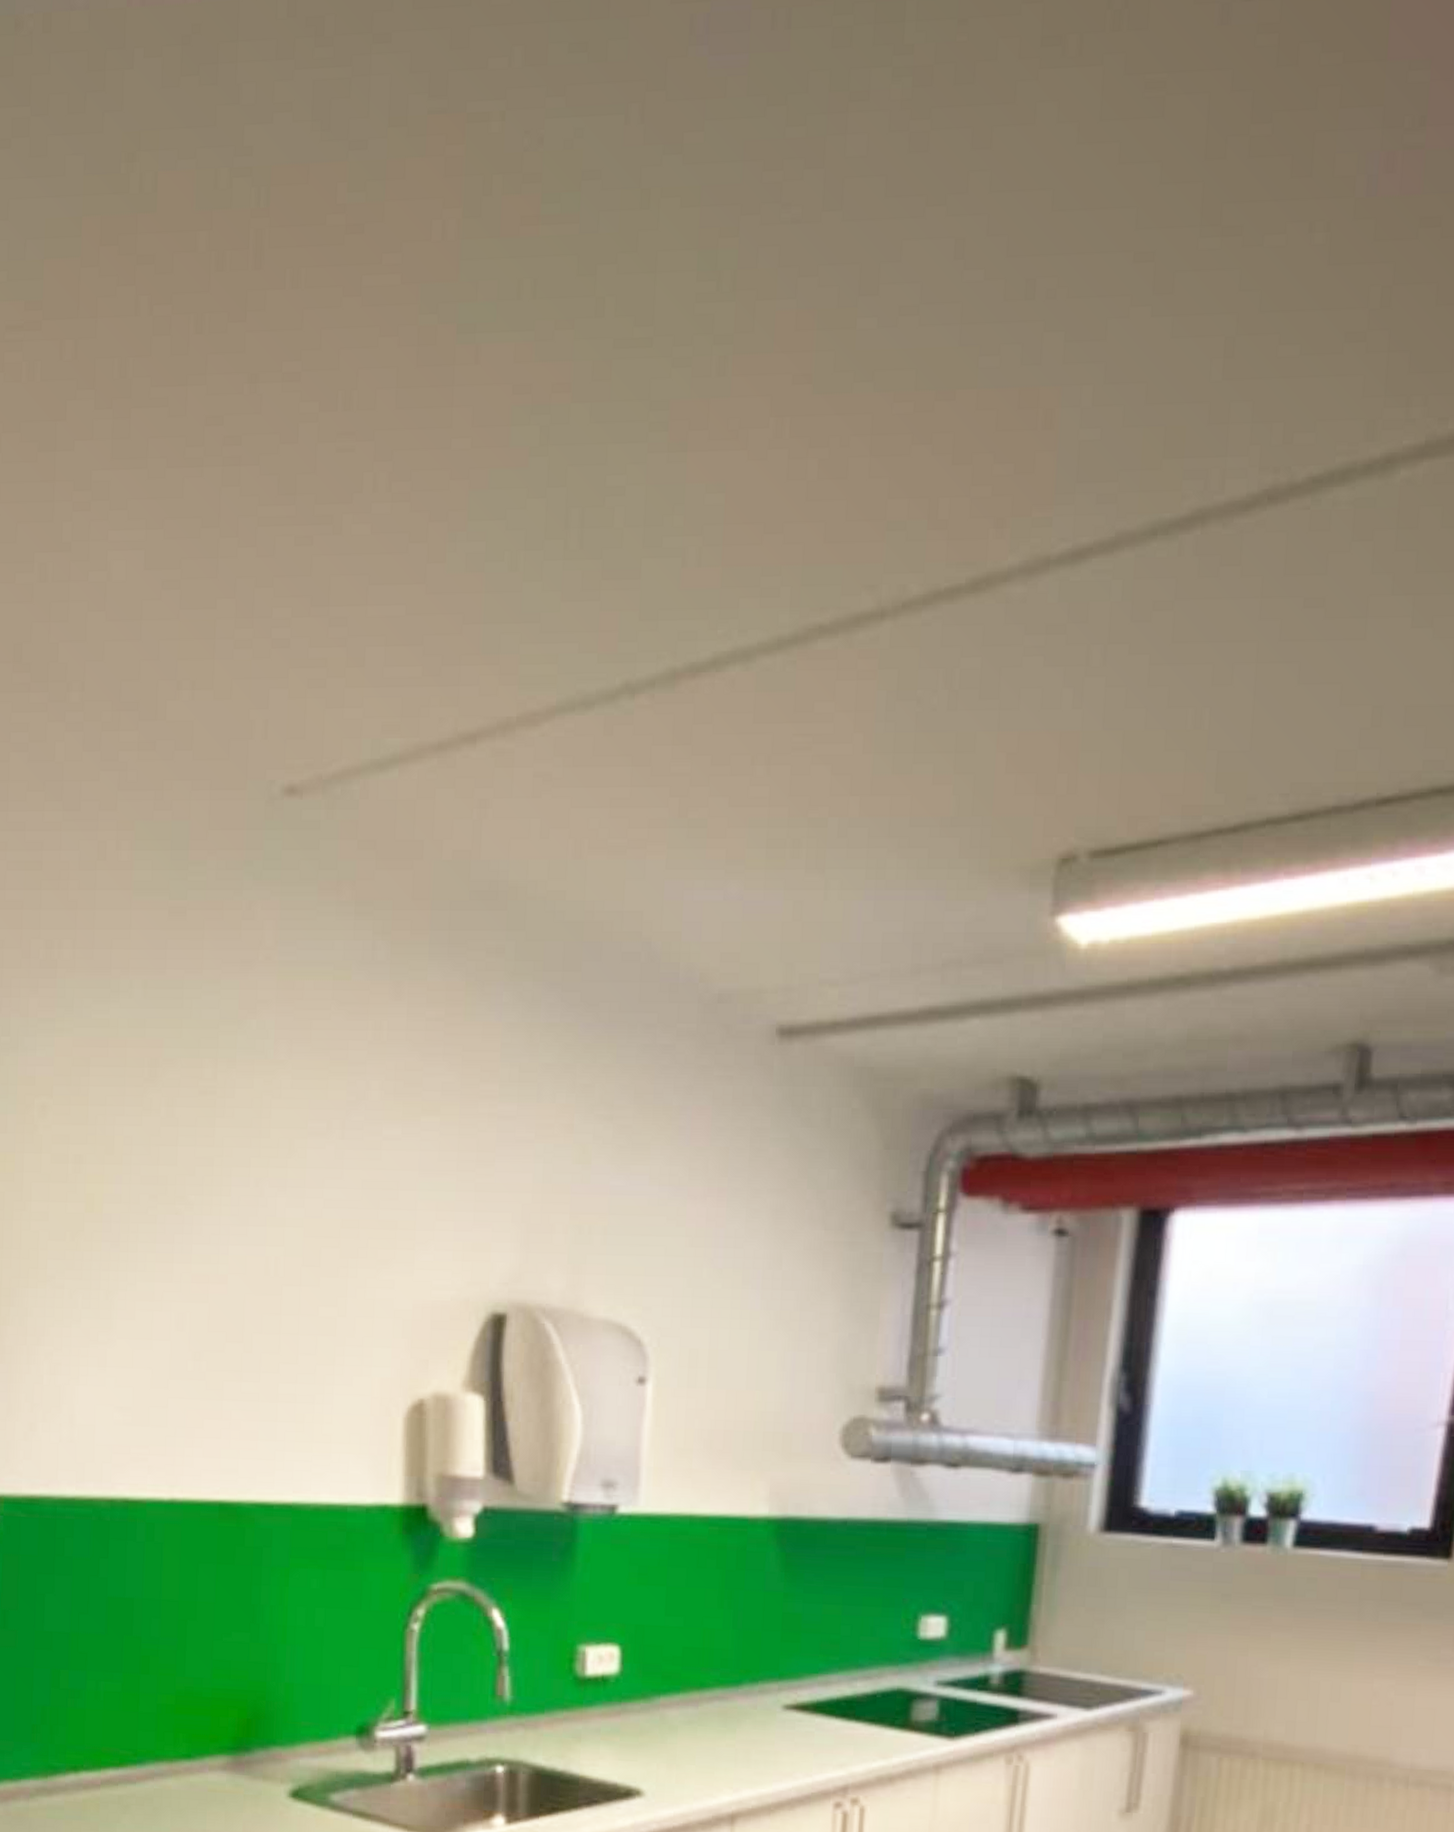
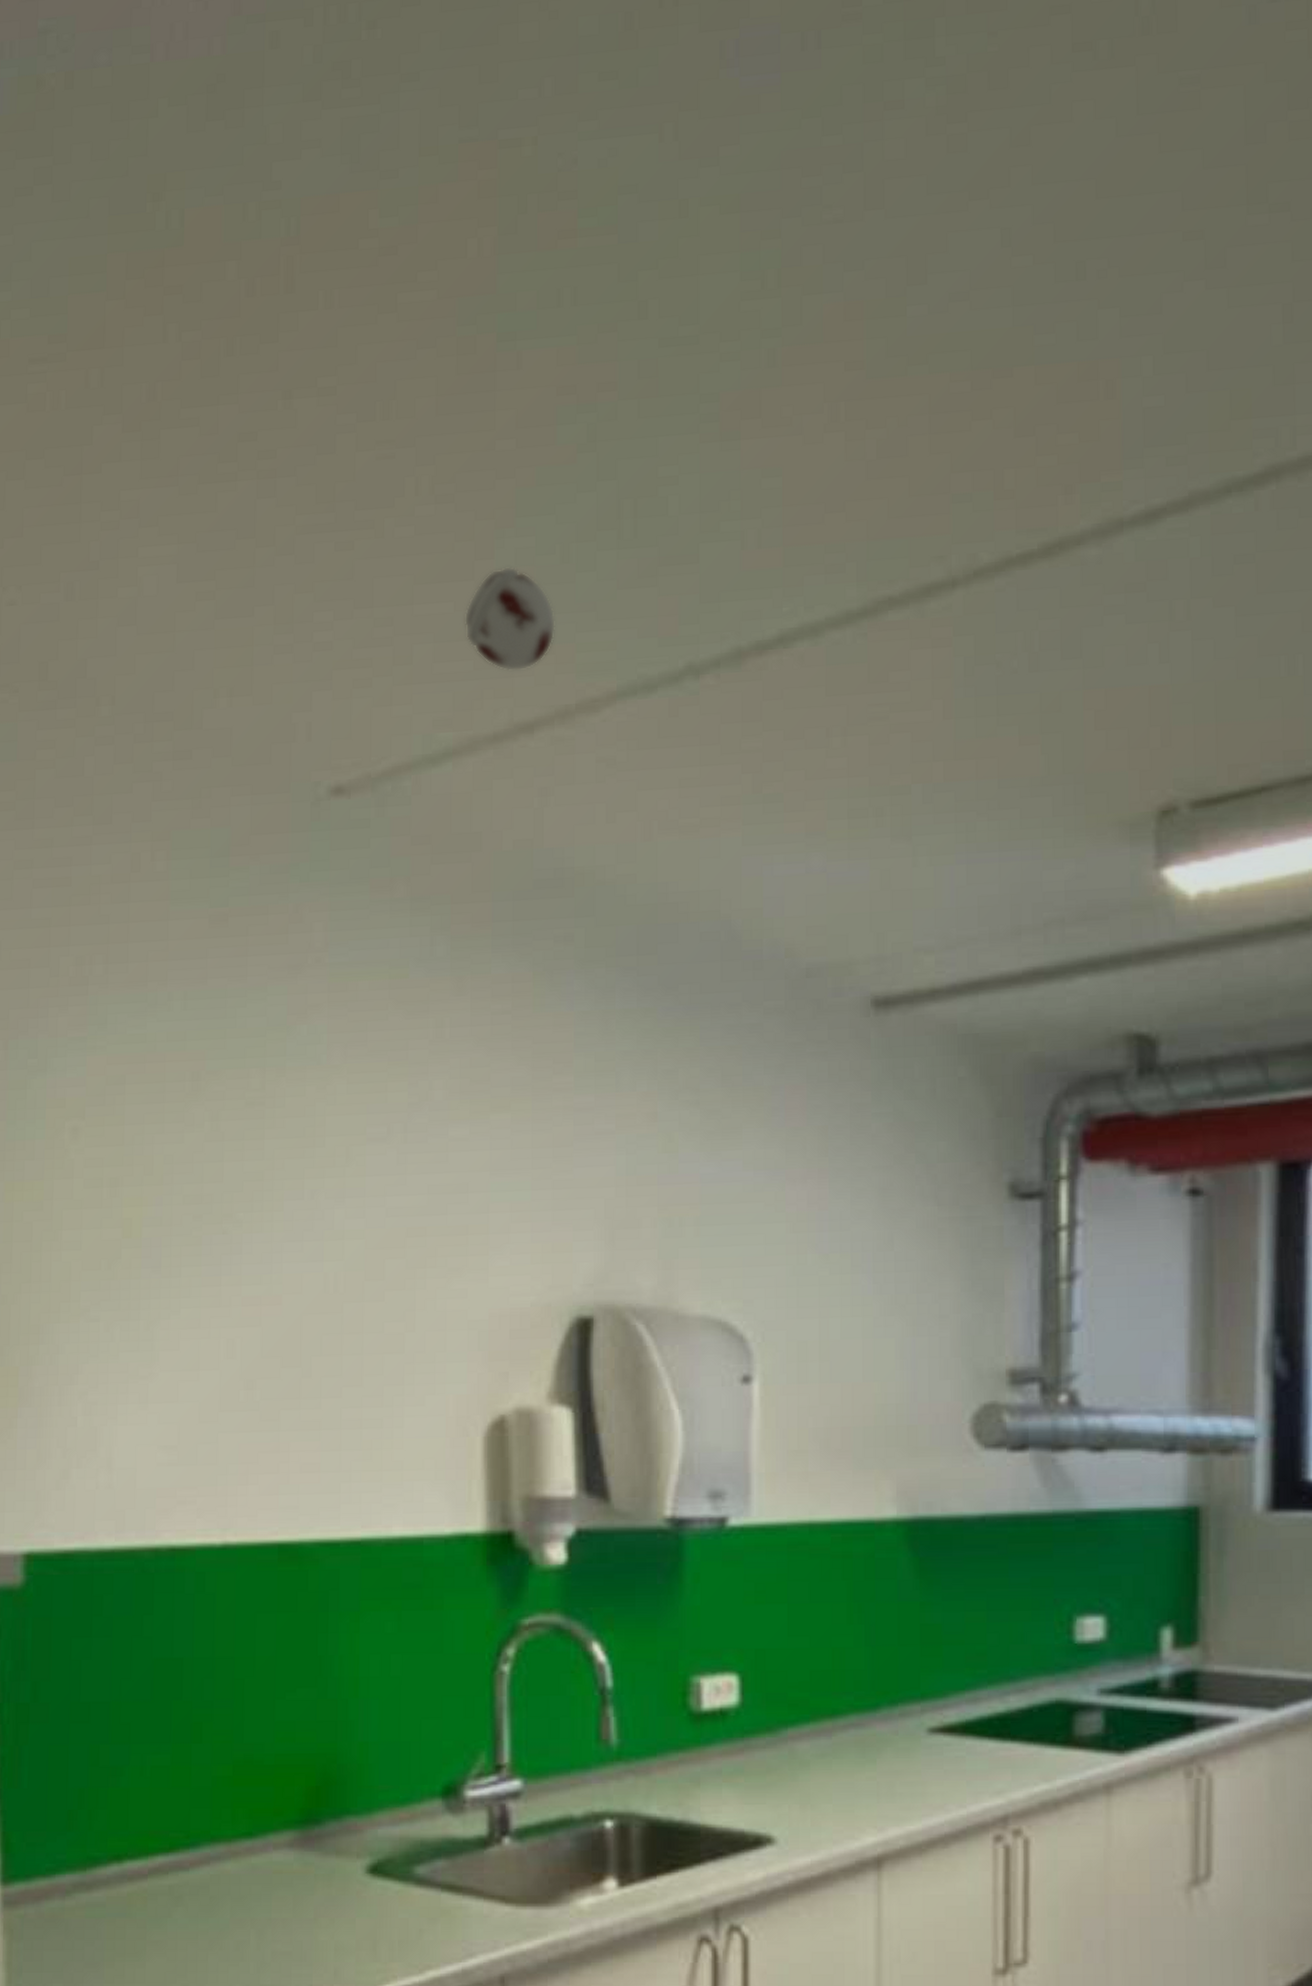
smoke detector: none [414,572,502,680] -> present [464,566,556,672]

